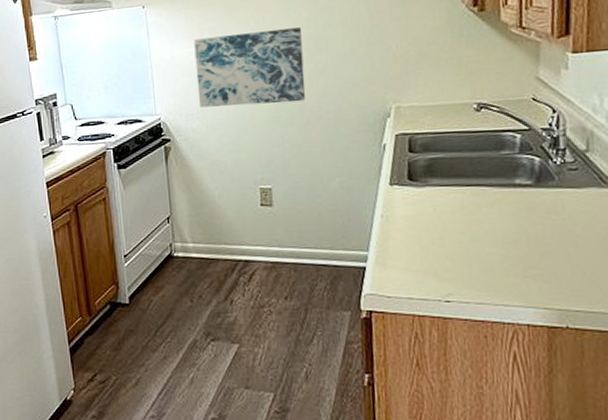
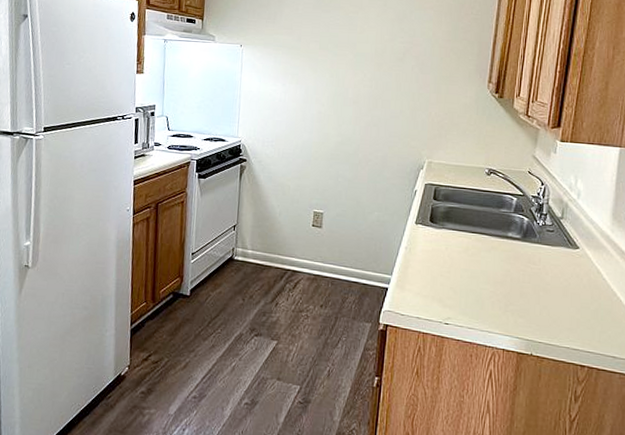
wall art: present [194,27,306,108] -> none [274,80,364,146]

